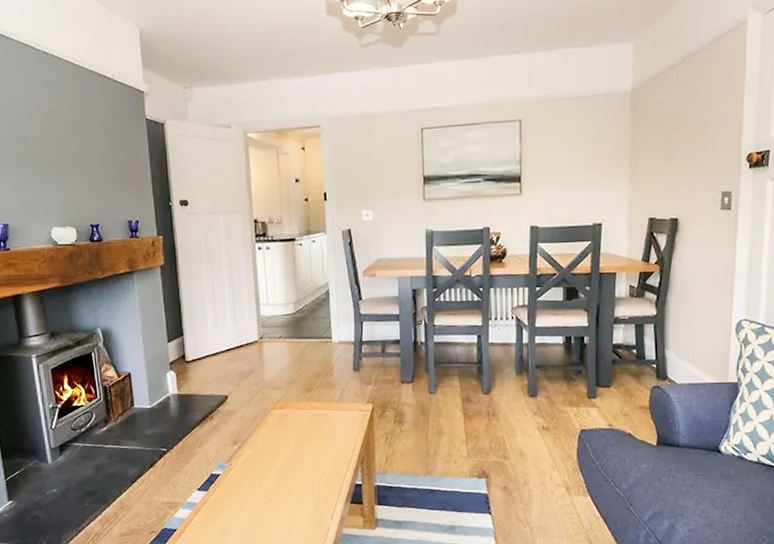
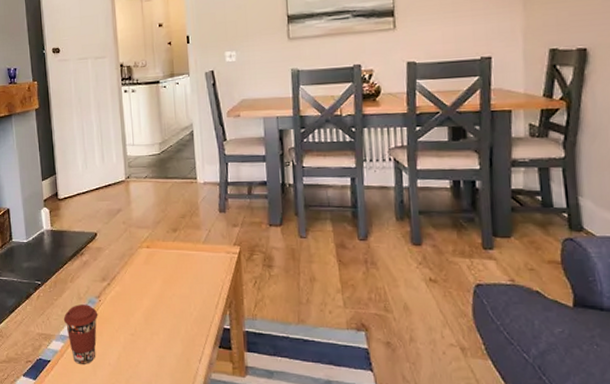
coffee cup: none [191,469,229,530] -> present [63,304,98,364]

